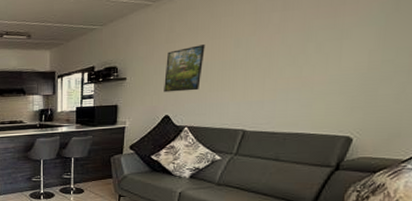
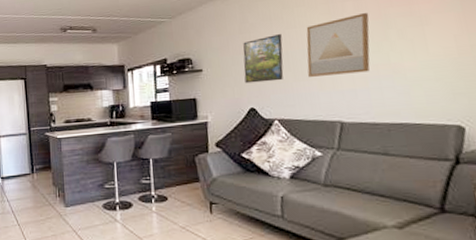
wall art: none [223,25,293,88] -> present [306,13,370,77]

